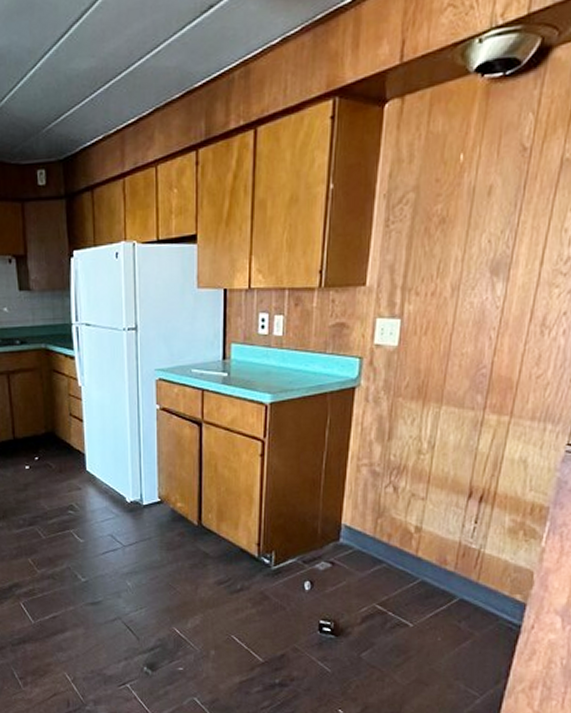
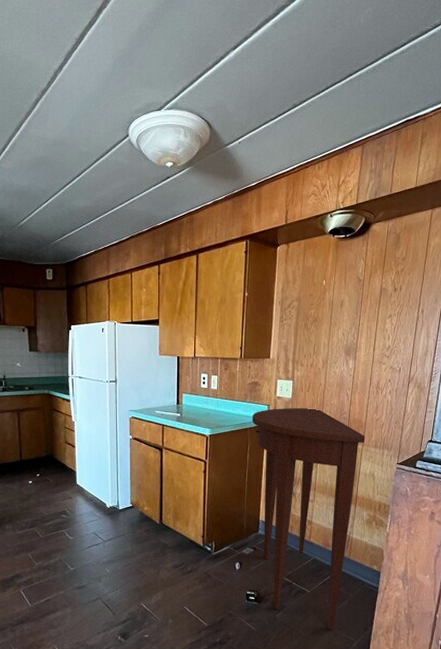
console table: none [334,360,516,680] -> present [252,408,365,630]

